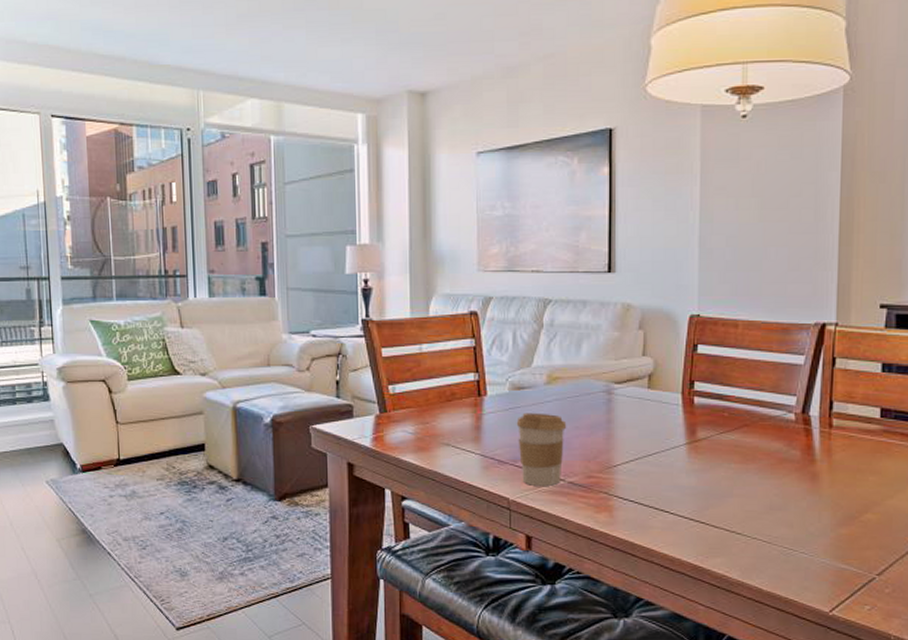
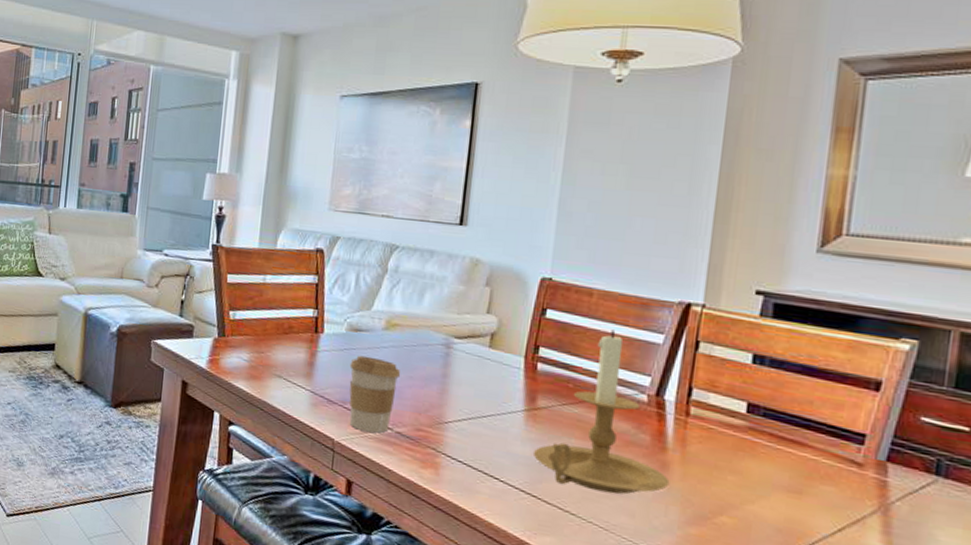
candle holder: none [699,357,821,509] -> present [534,329,670,495]

